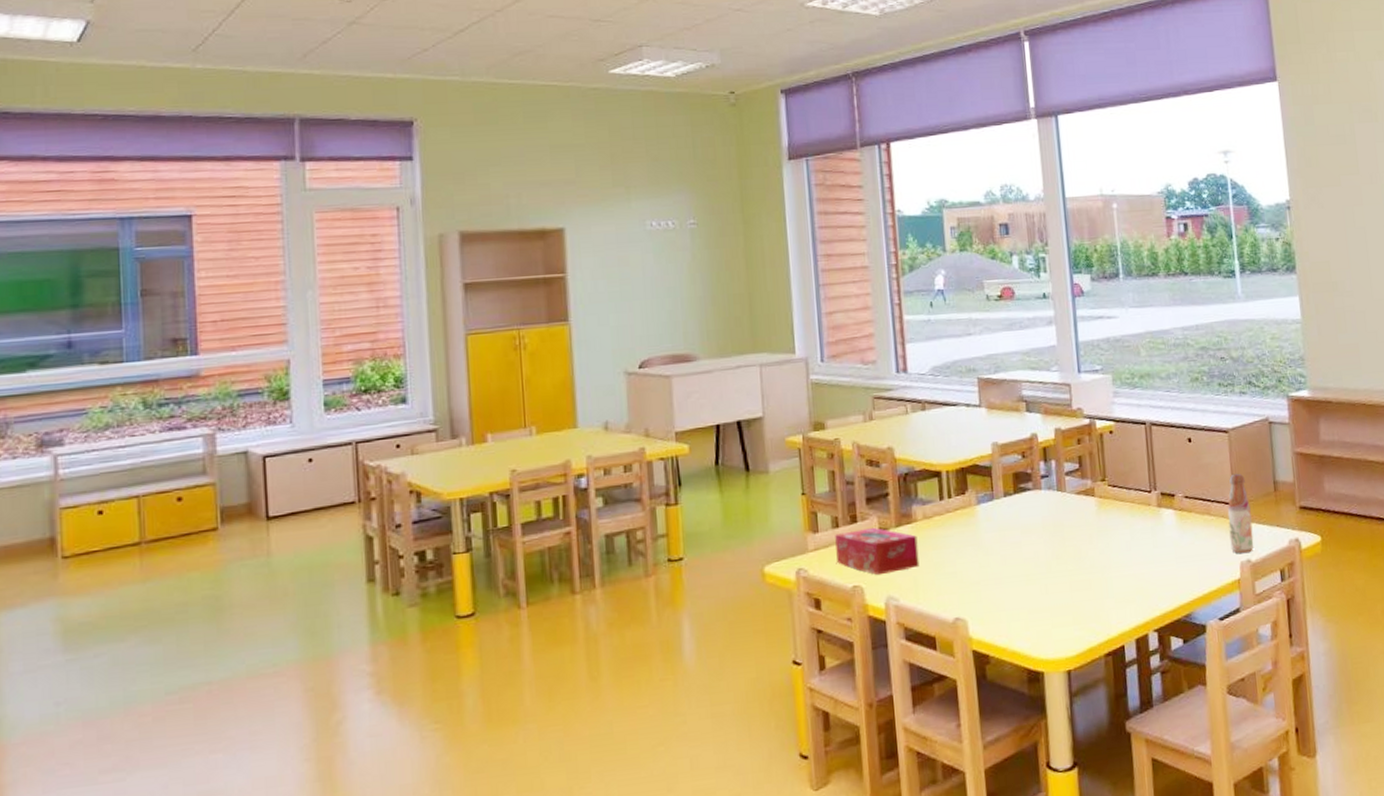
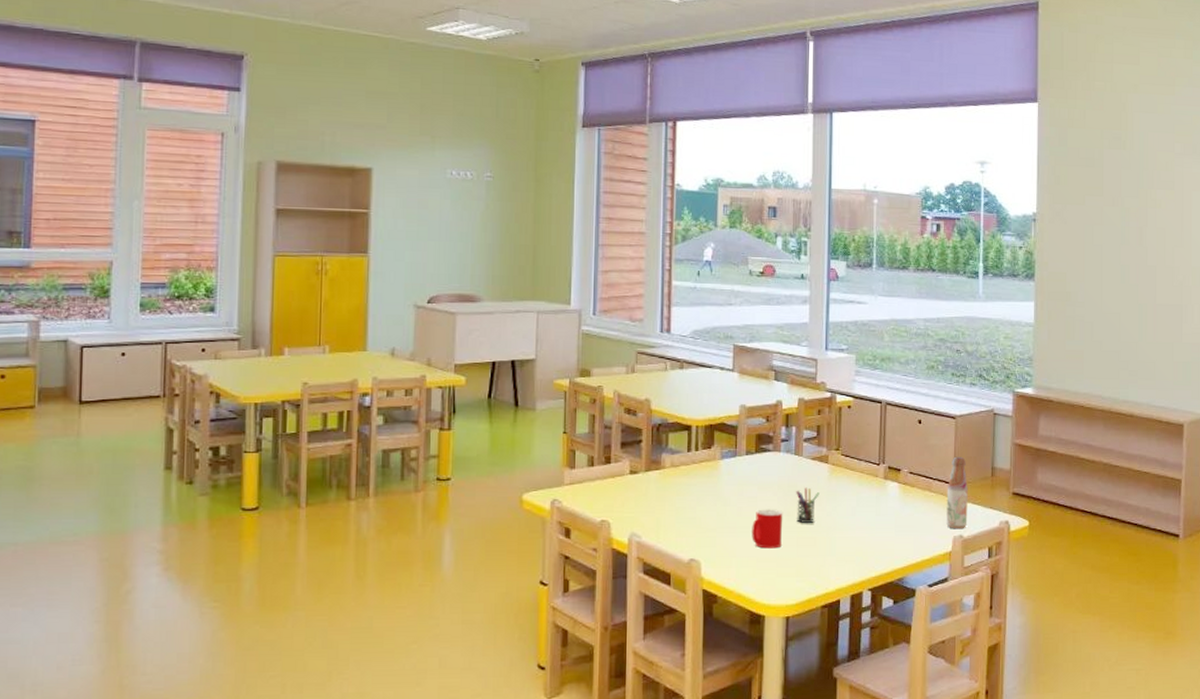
tissue box: present [835,528,920,576] -> none [589,470,664,513]
cup: none [1019,554,1054,598] -> present [752,509,783,549]
pen holder: none [1063,525,1089,565] -> present [796,487,820,523]

